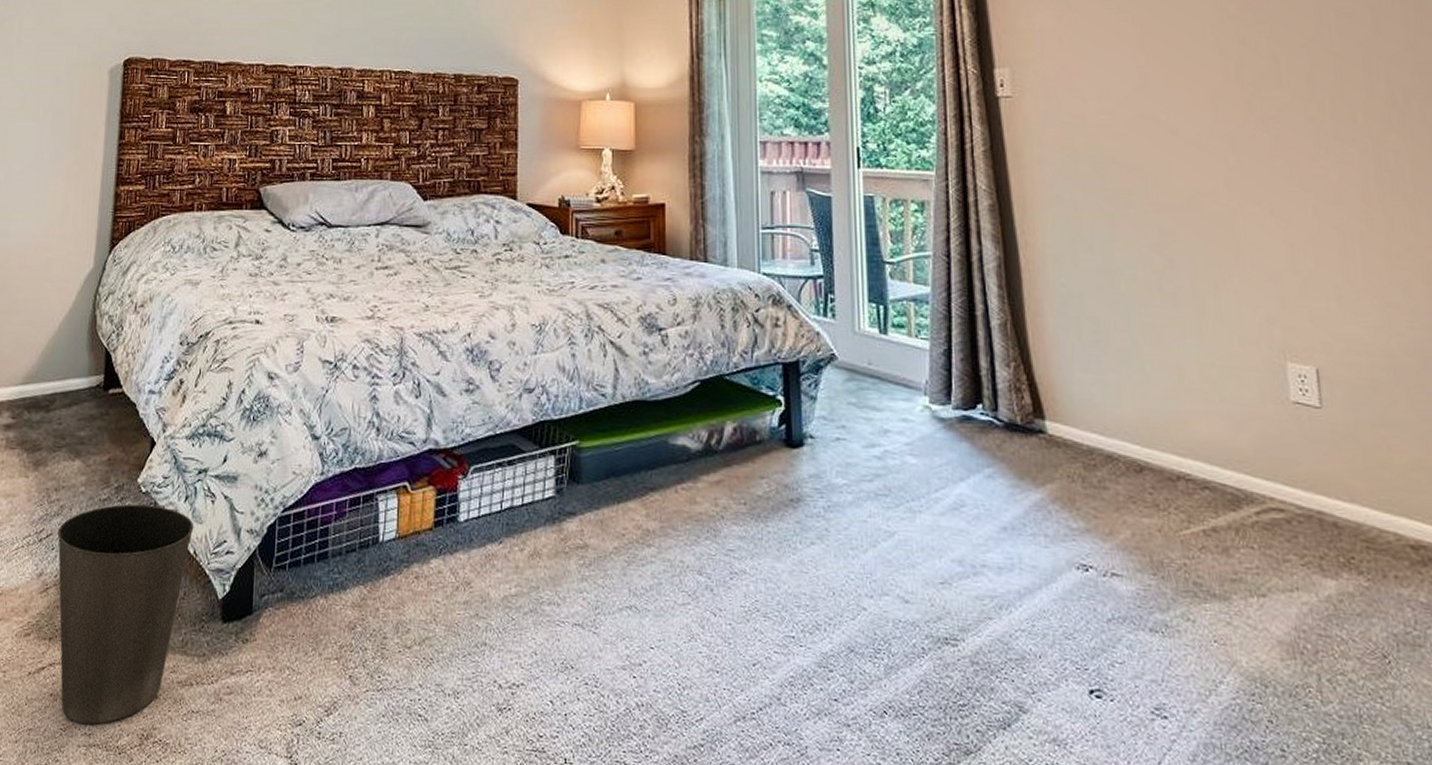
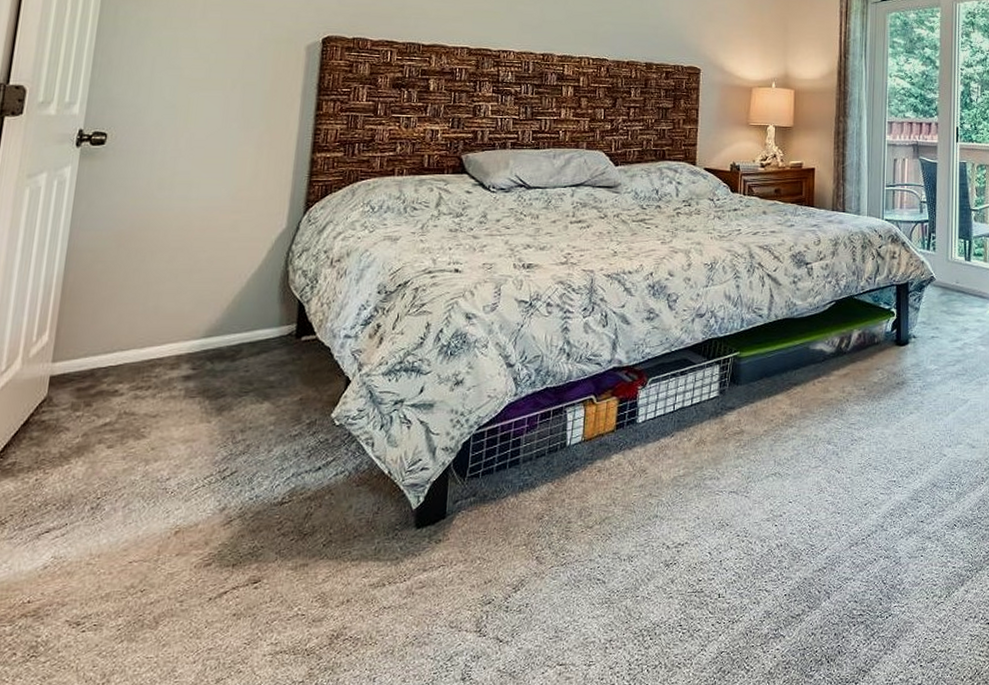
waste basket: present [57,503,194,725] -> none [242,435,389,635]

